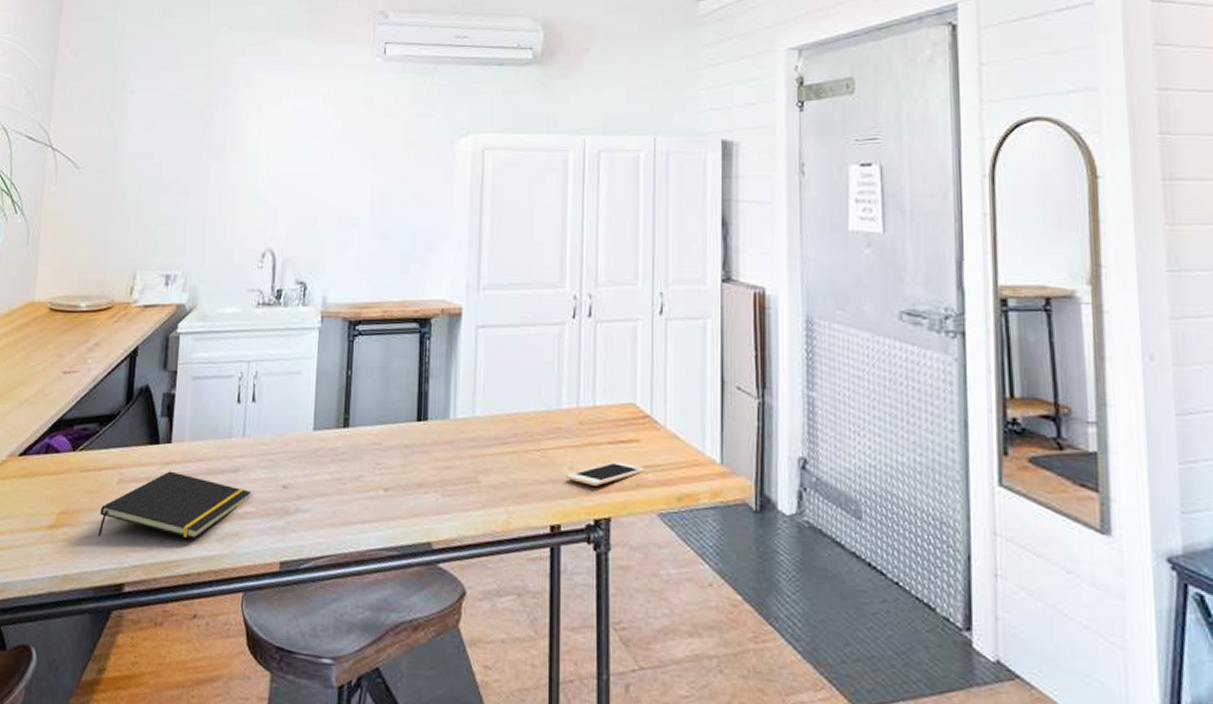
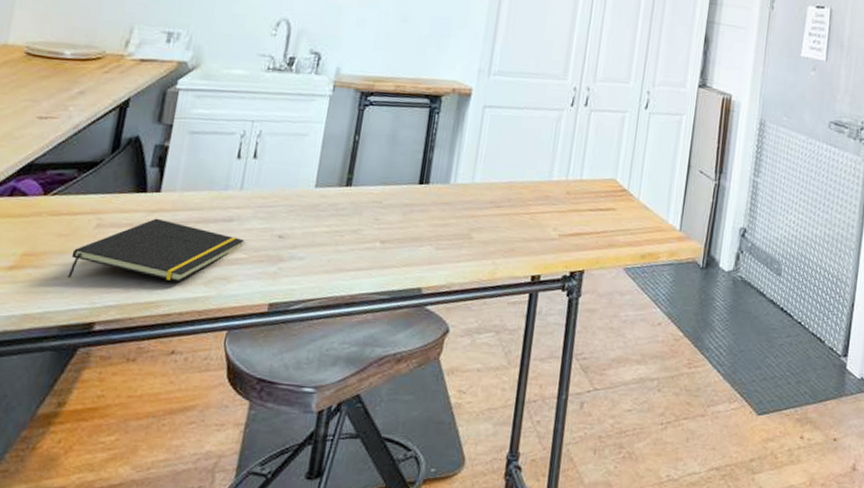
cell phone: present [567,462,645,486] -> none [550,225,618,245]

